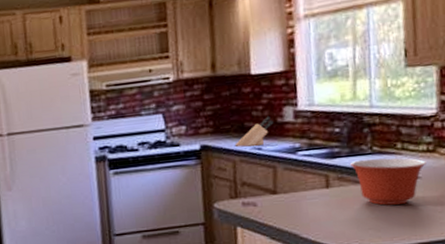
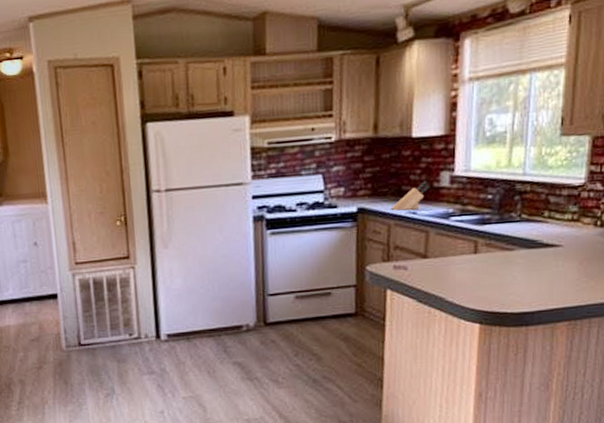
mixing bowl: present [350,157,426,206] -> none [499,225,570,272]

